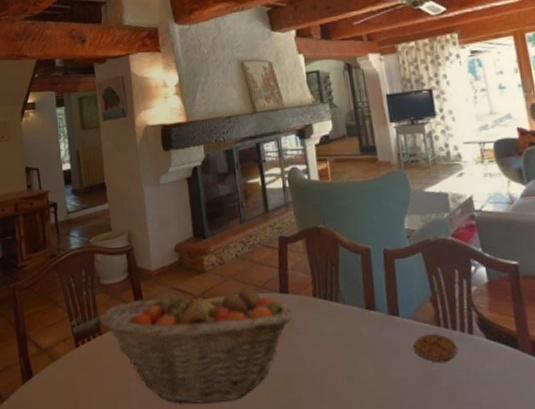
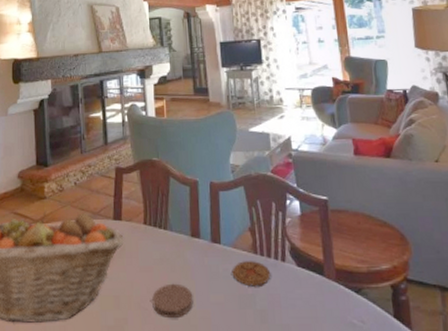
coaster: none [326,360,372,397] -> present [152,283,194,317]

